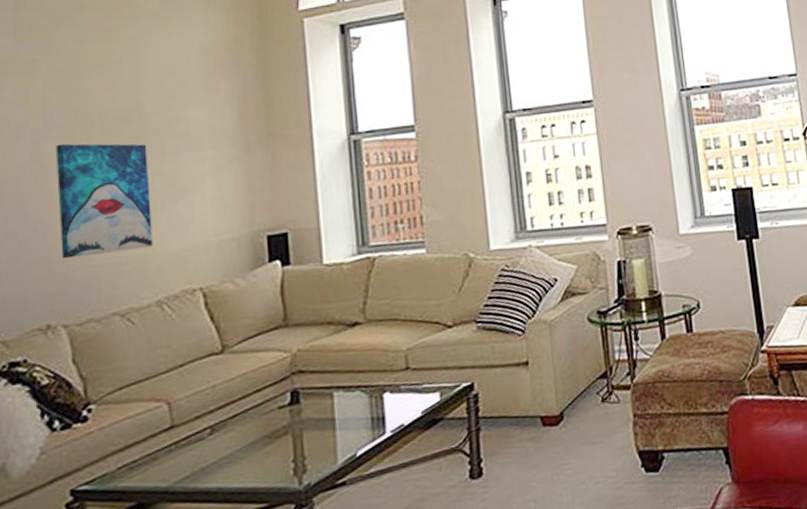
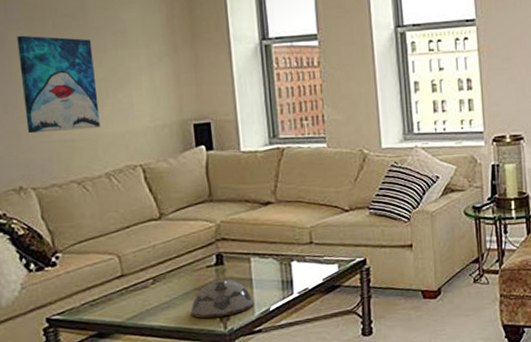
decorative bowl: none [257,421,337,474] -> present [190,279,254,319]

